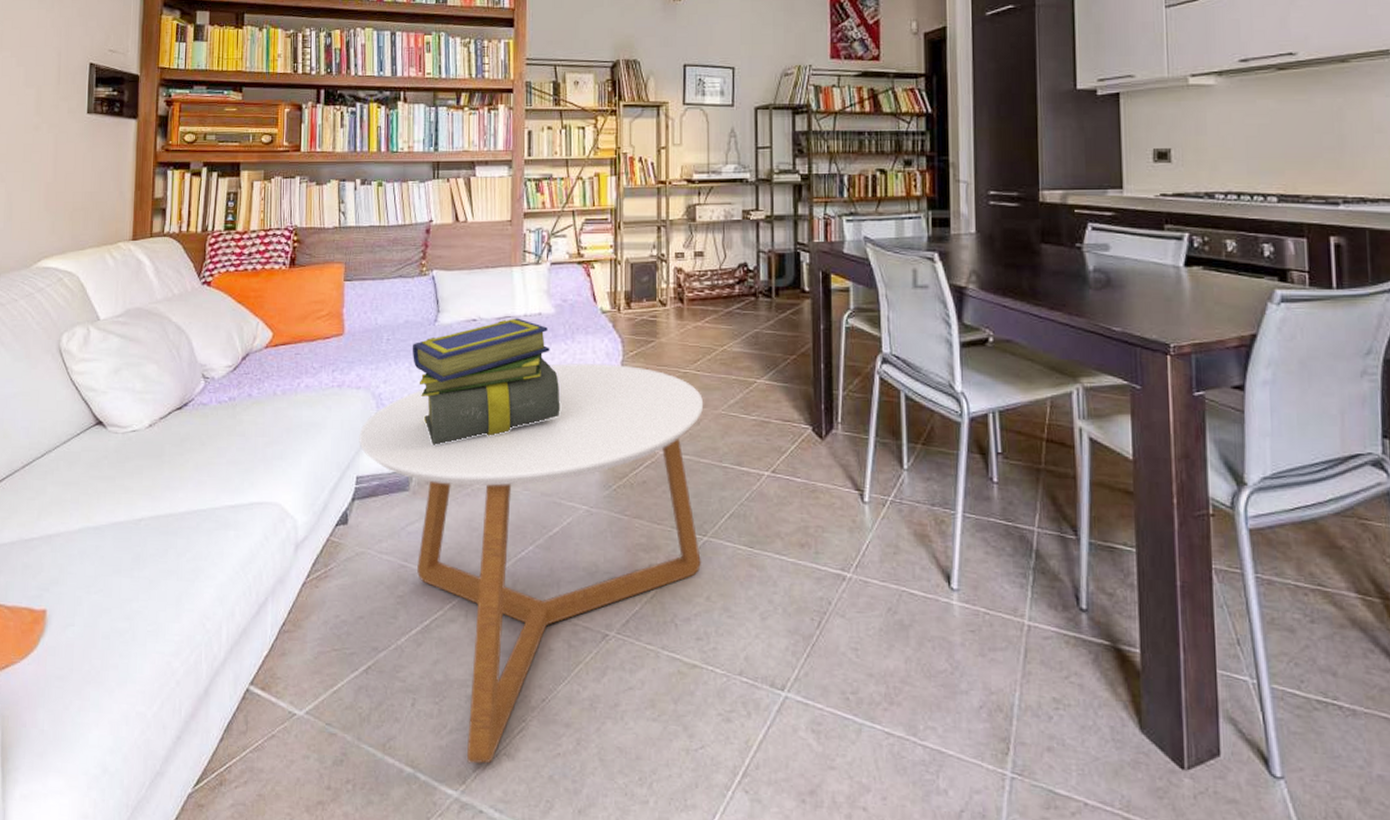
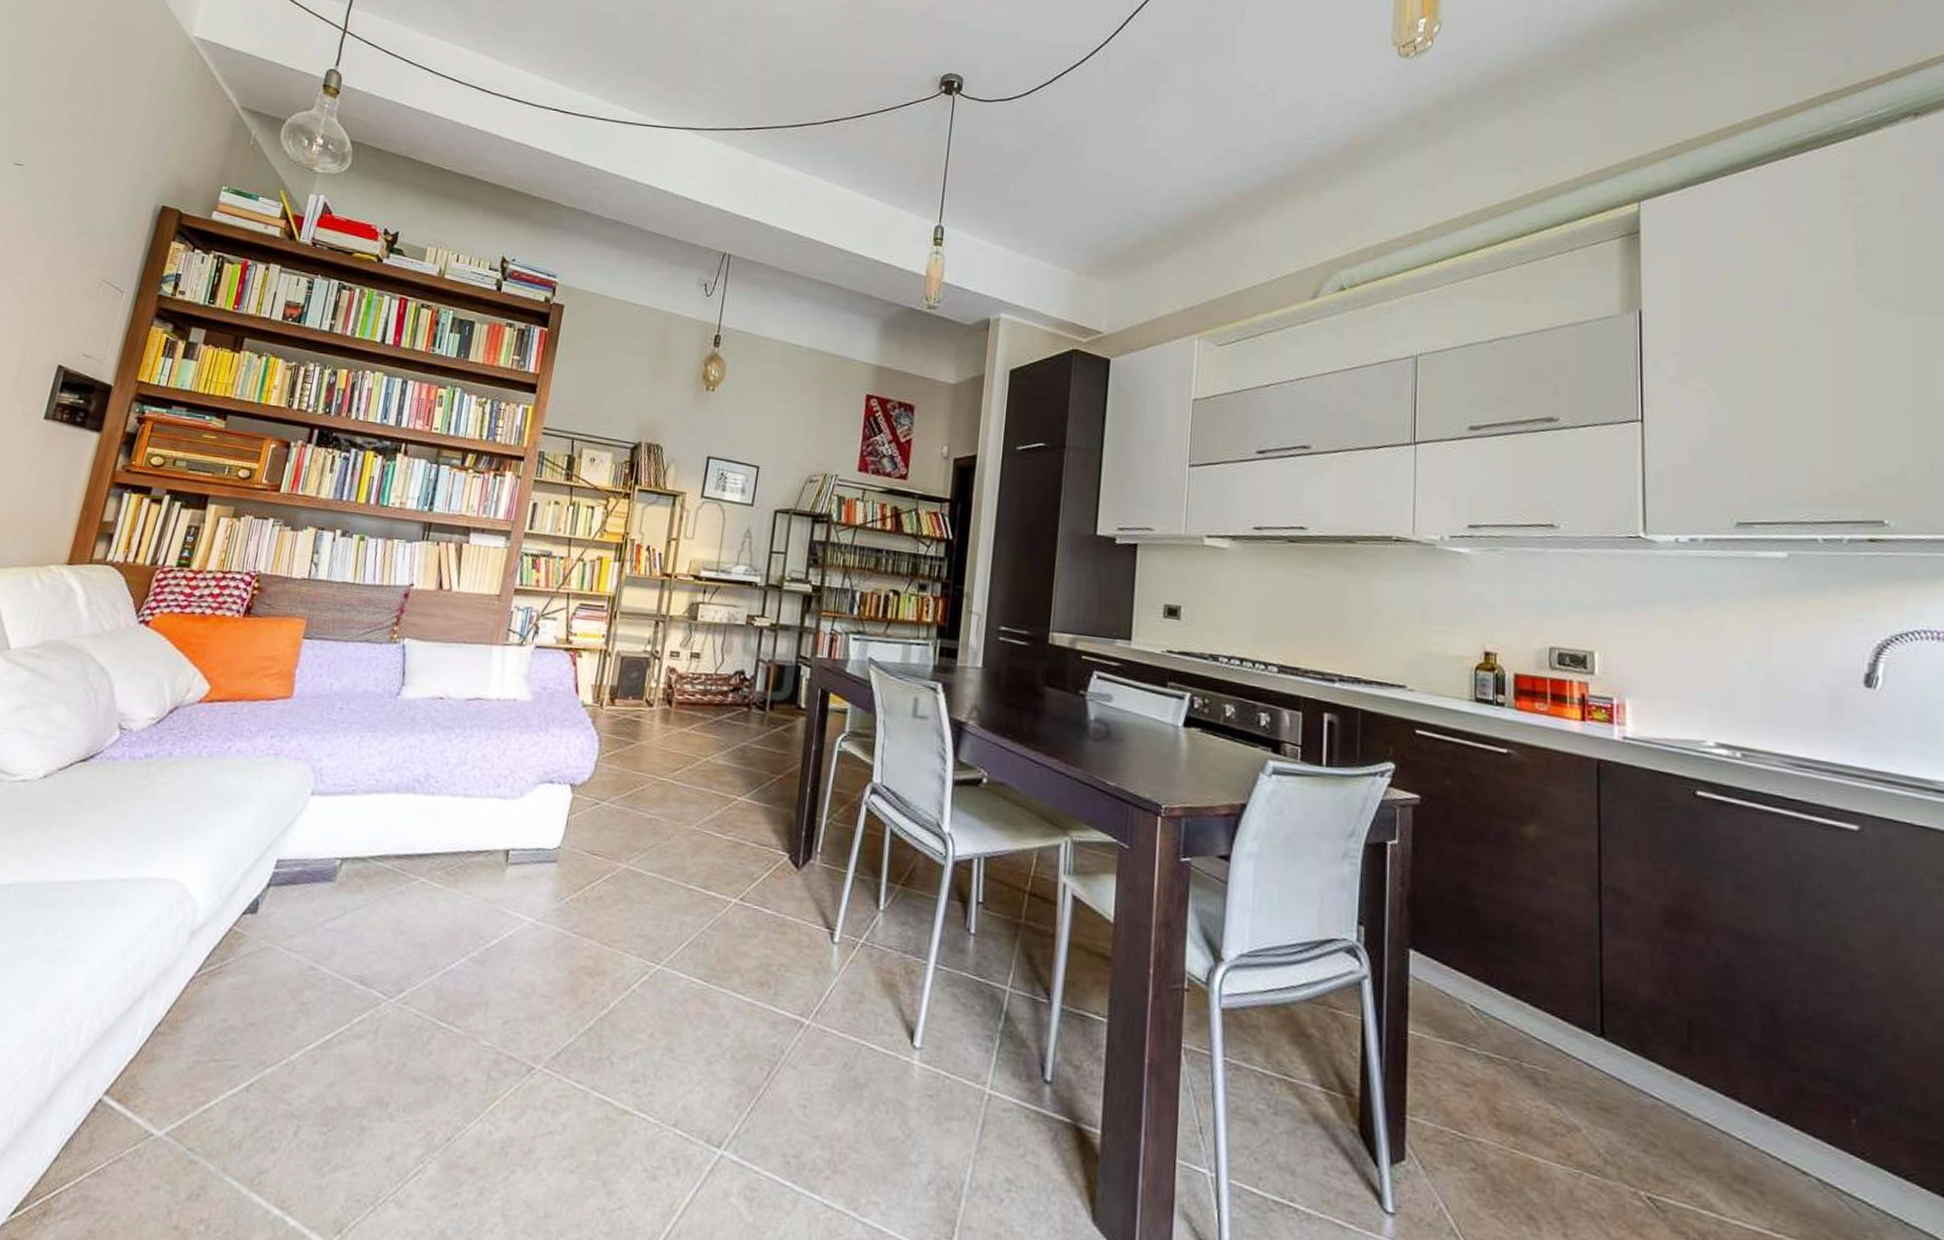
coffee table: present [359,362,704,764] -> none [287,756,678,1210]
stack of books: present [412,318,560,445] -> none [365,700,525,833]

